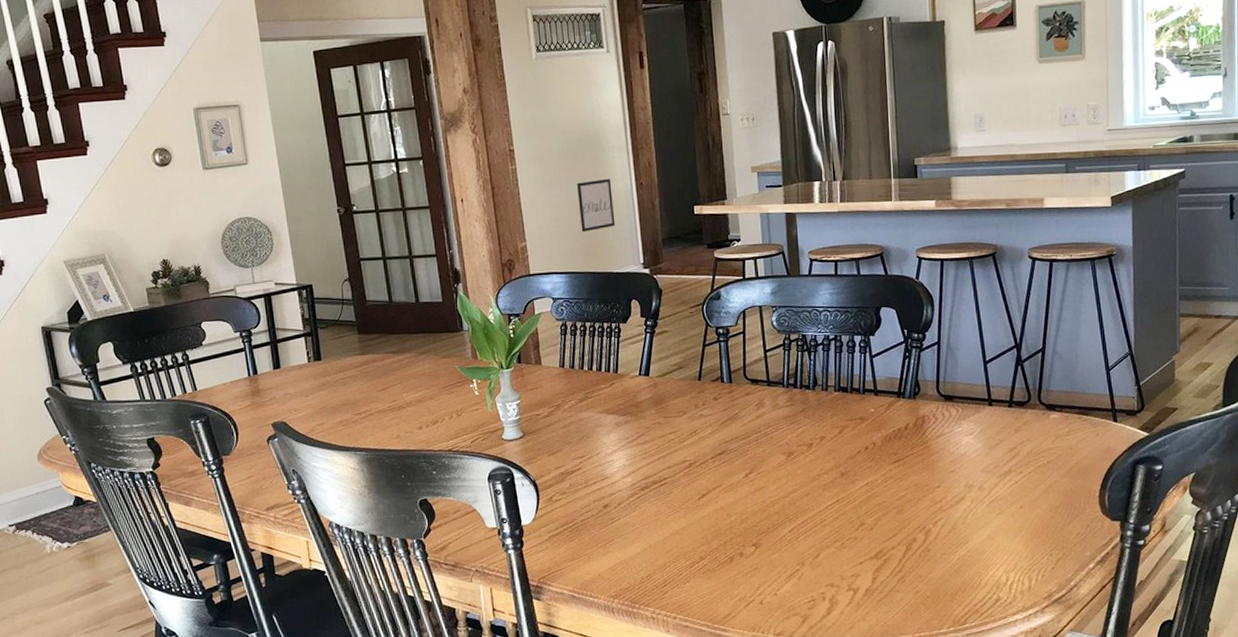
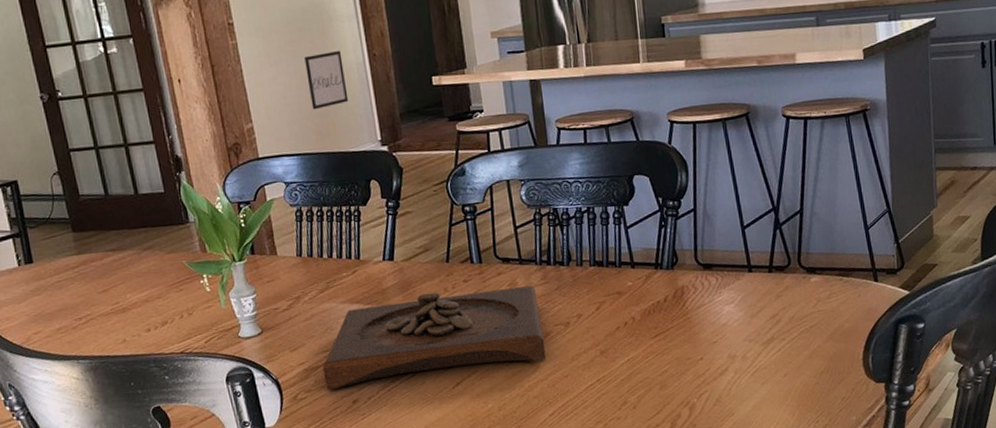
wooden tray: none [577,406,789,493] -> present [322,286,546,390]

